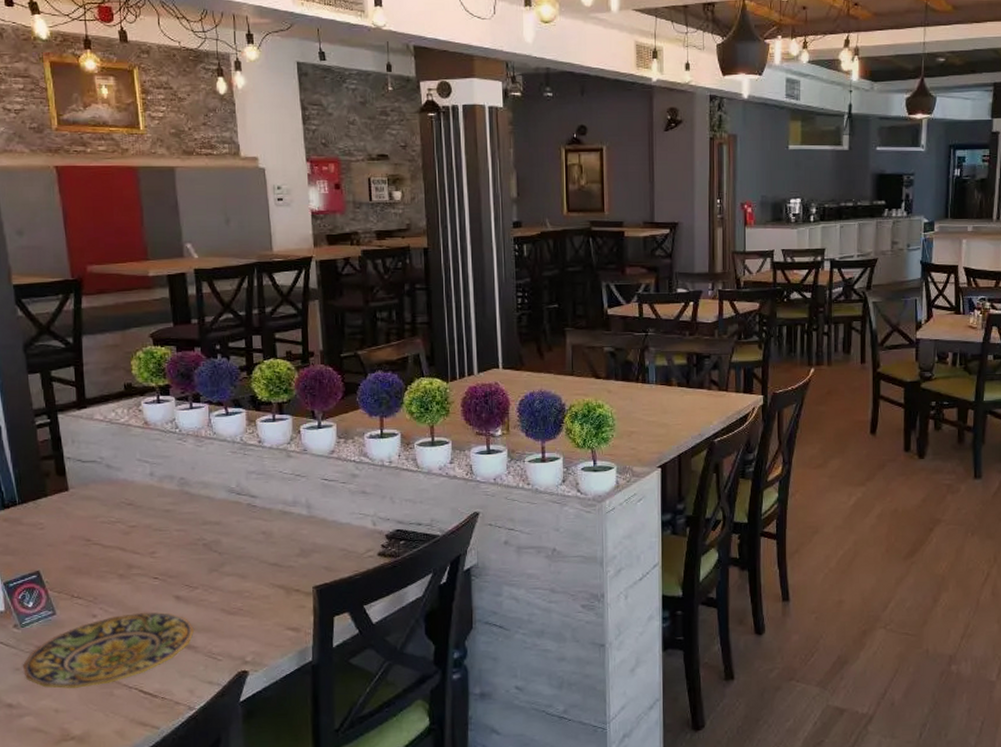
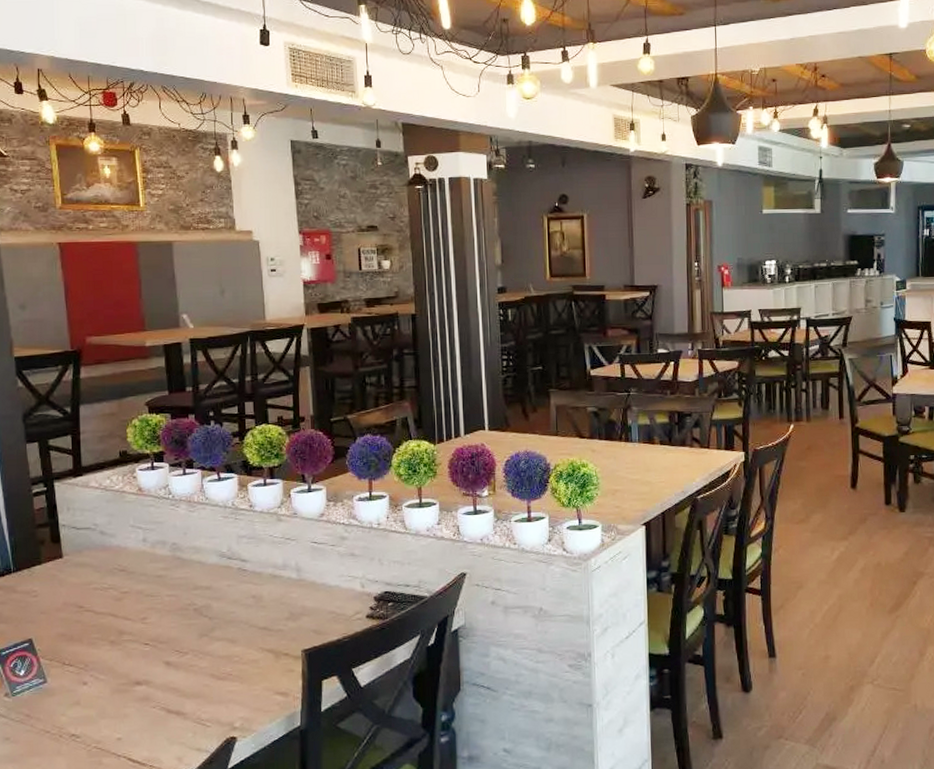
plate: present [23,612,194,689] -> none [13,678,183,758]

